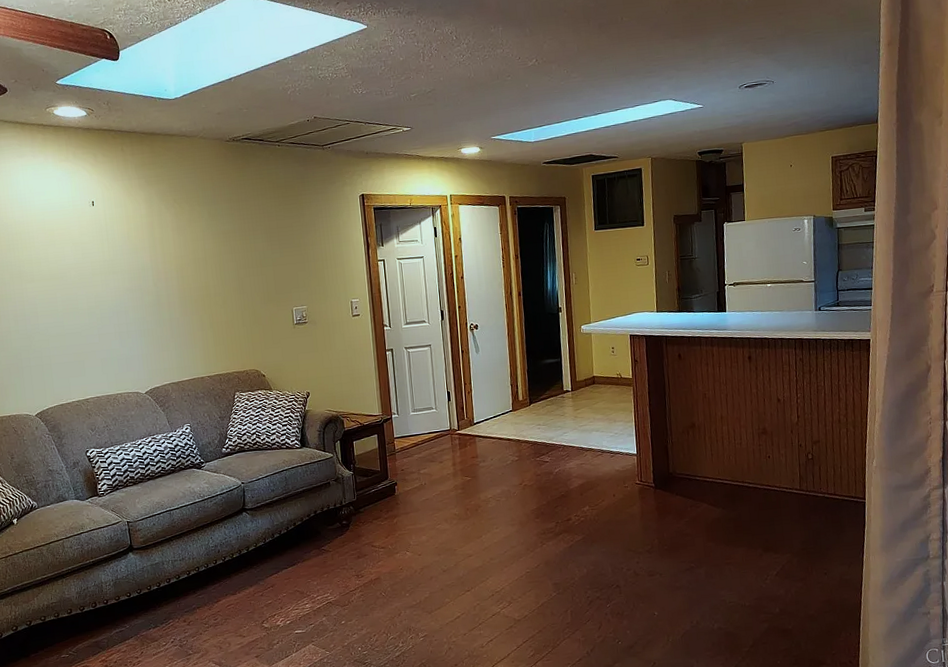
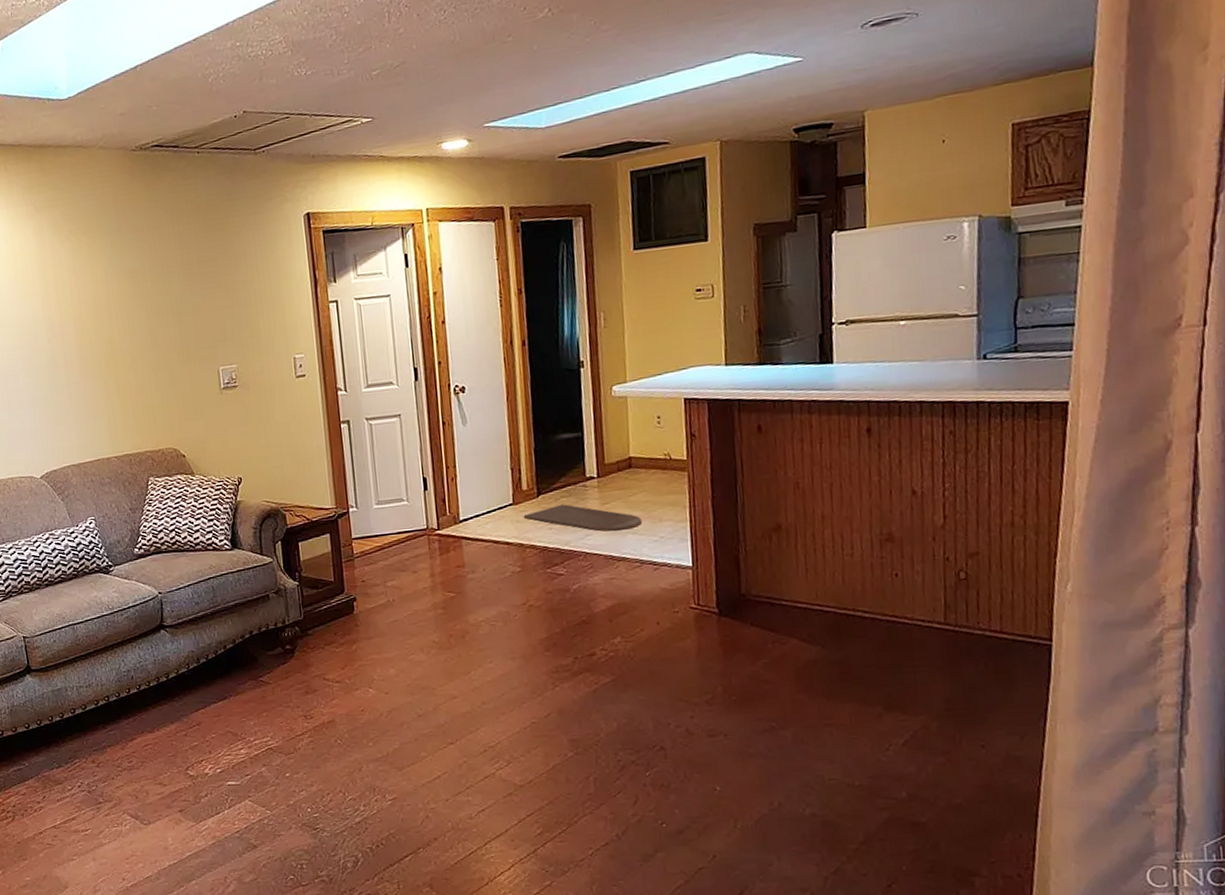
door mat: none [519,410,602,430] -> present [523,504,641,532]

